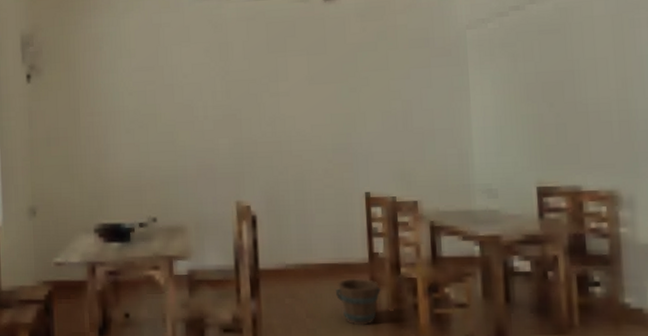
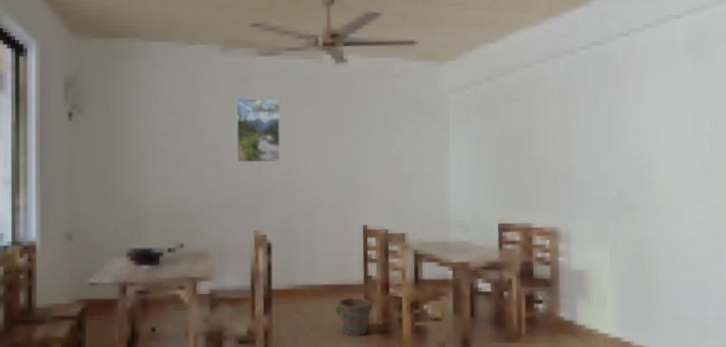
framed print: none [209,46,263,123] -> present [236,97,281,163]

